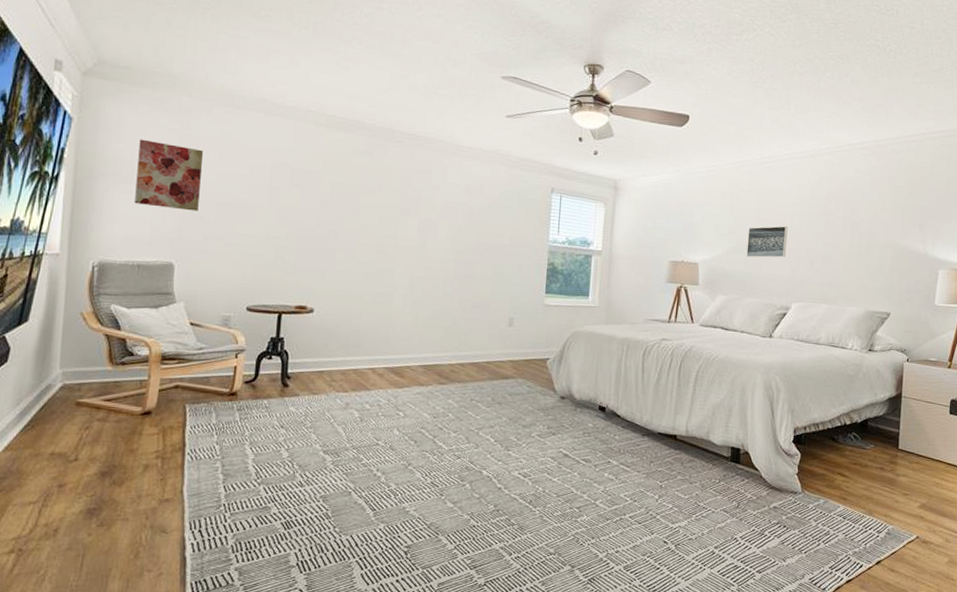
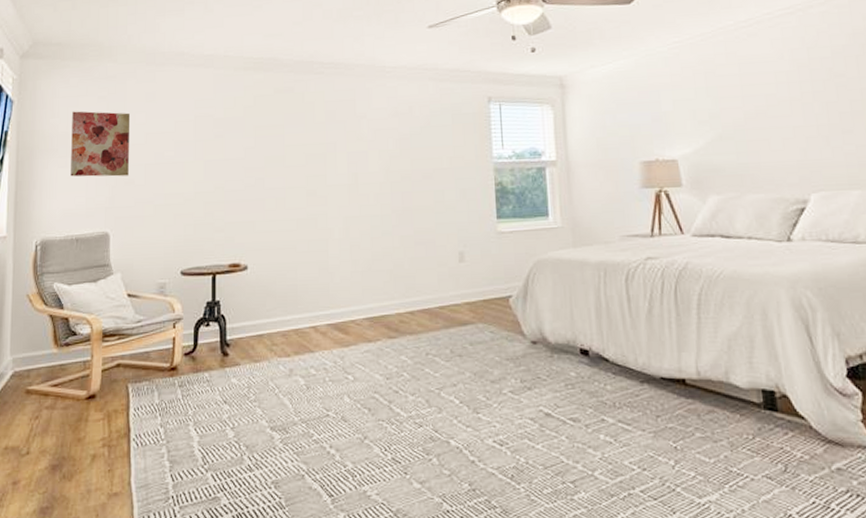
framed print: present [746,226,788,258] -> none [734,100,791,144]

